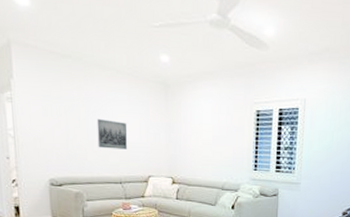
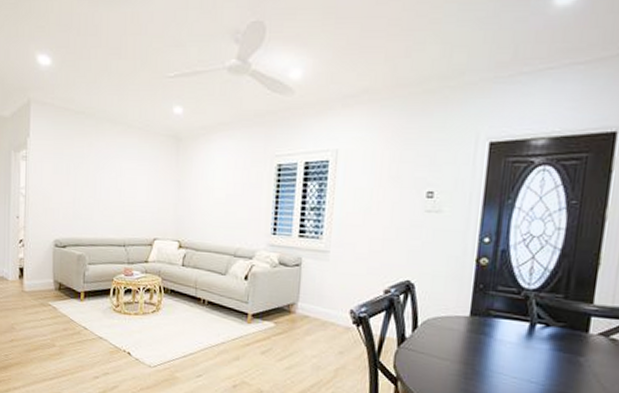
wall art: present [97,119,128,150] -> none [104,177,135,209]

